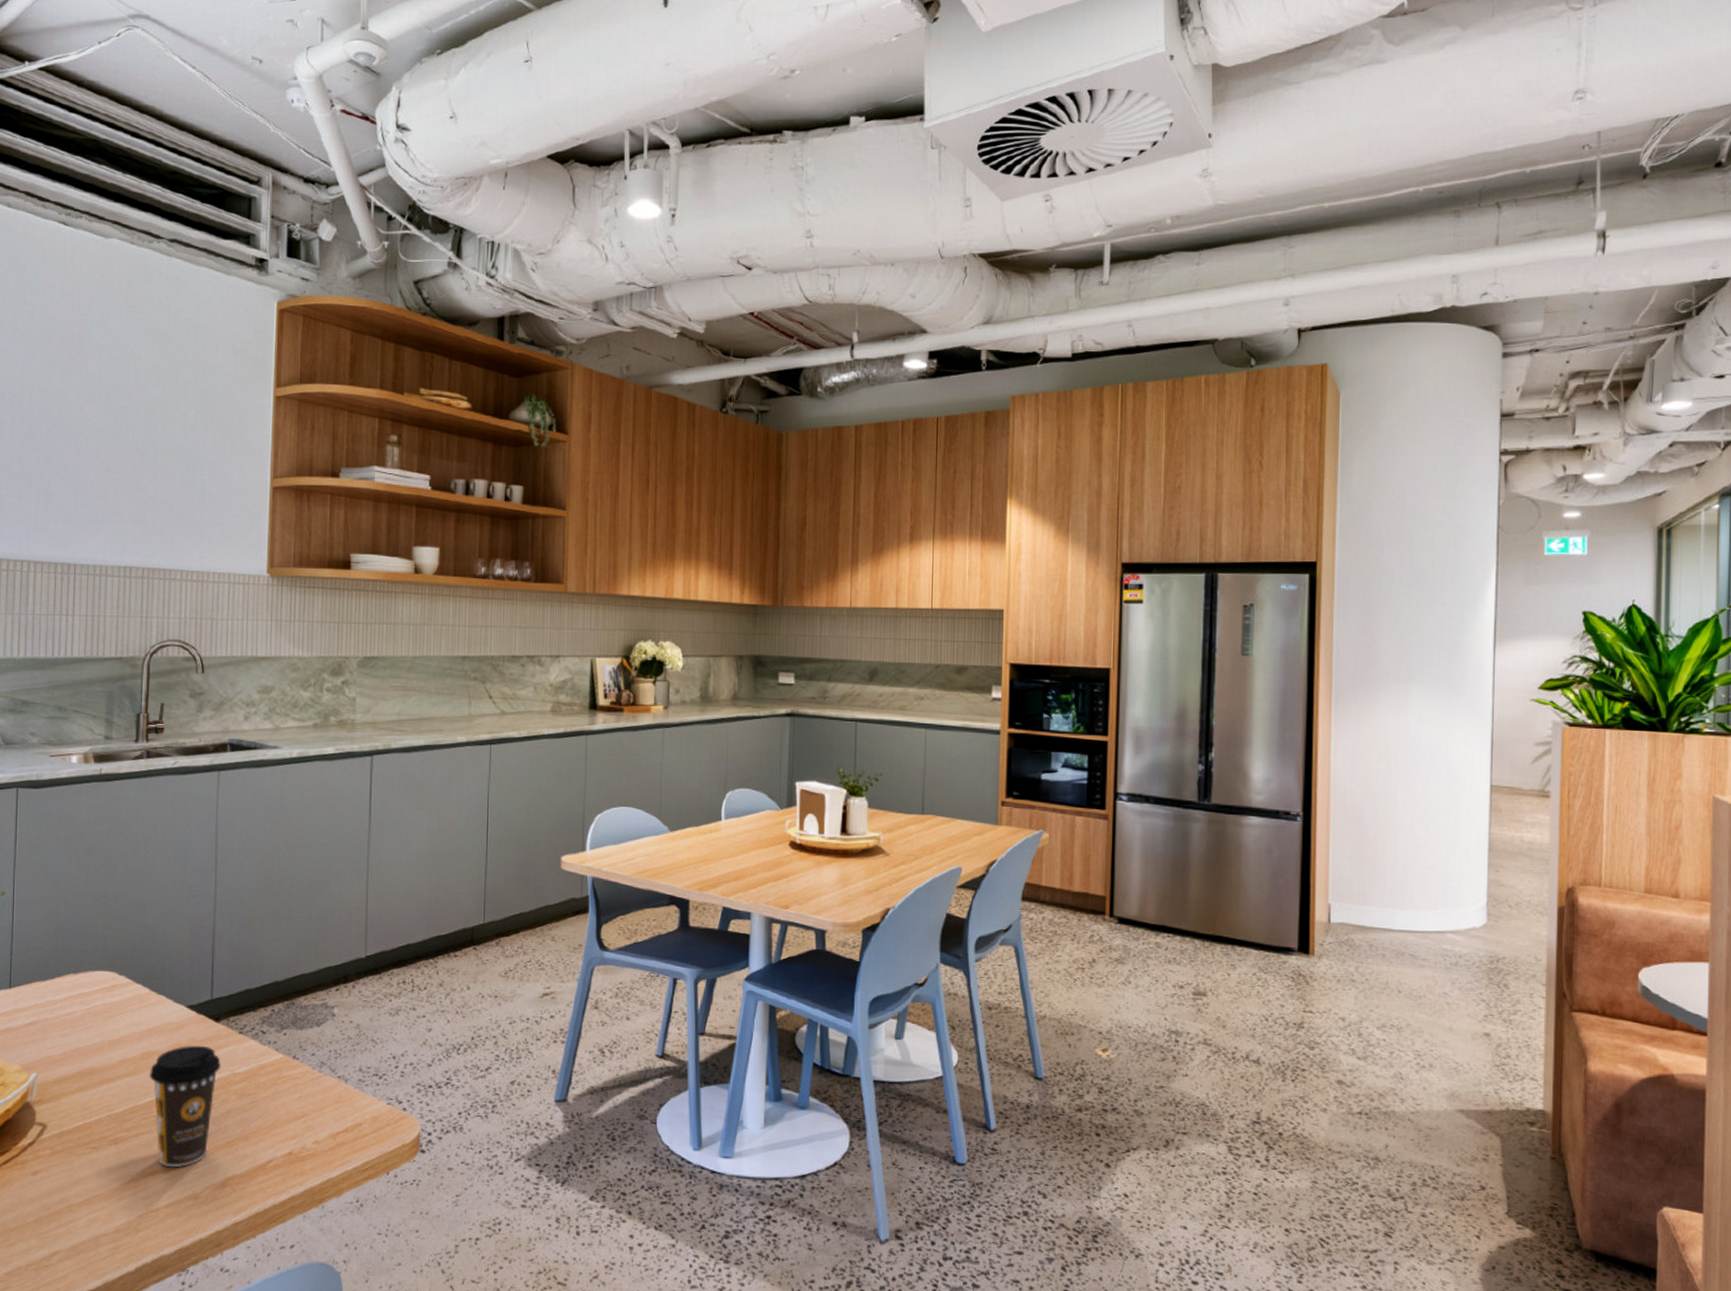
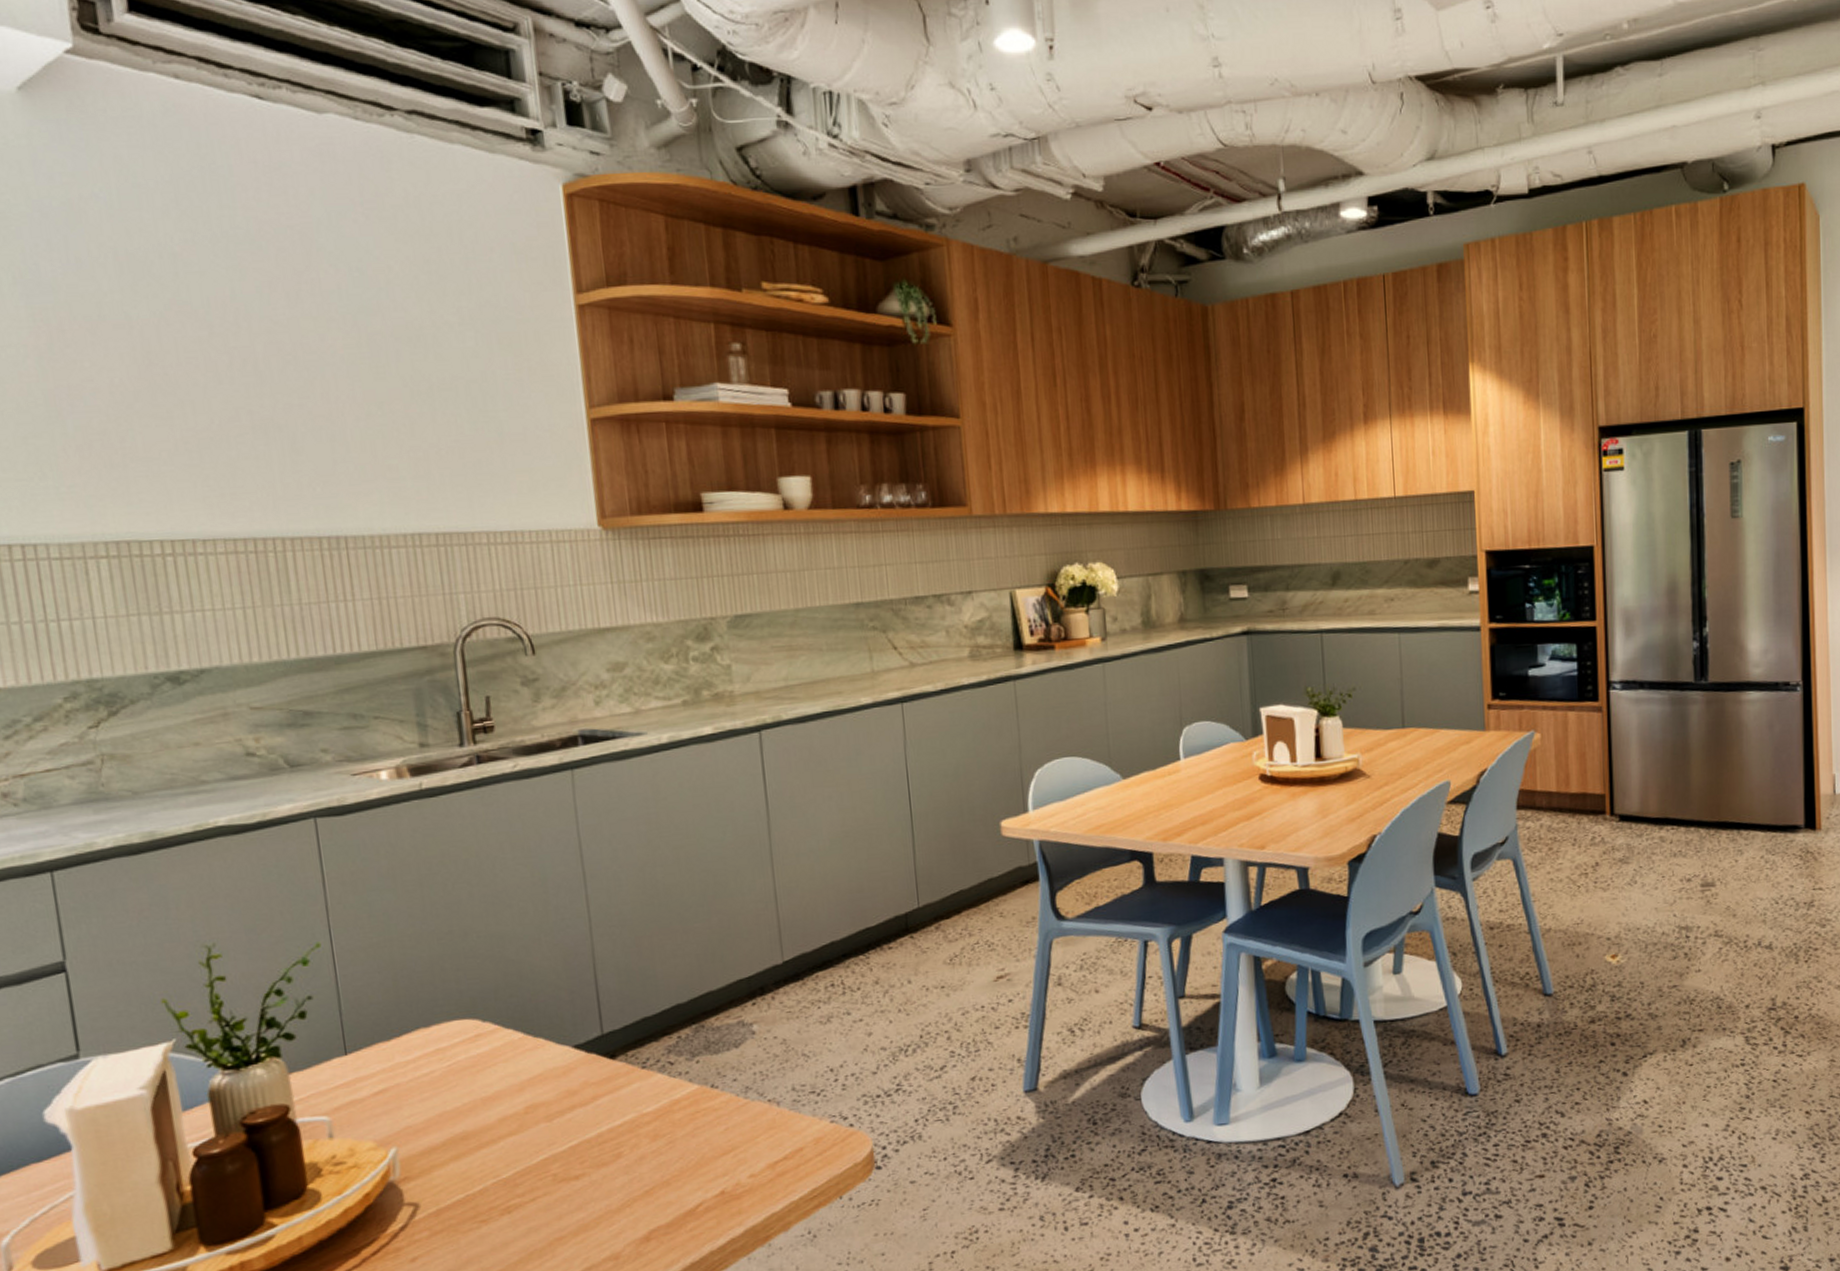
coffee cup: present [149,1045,221,1167] -> none [537,1088,625,1229]

